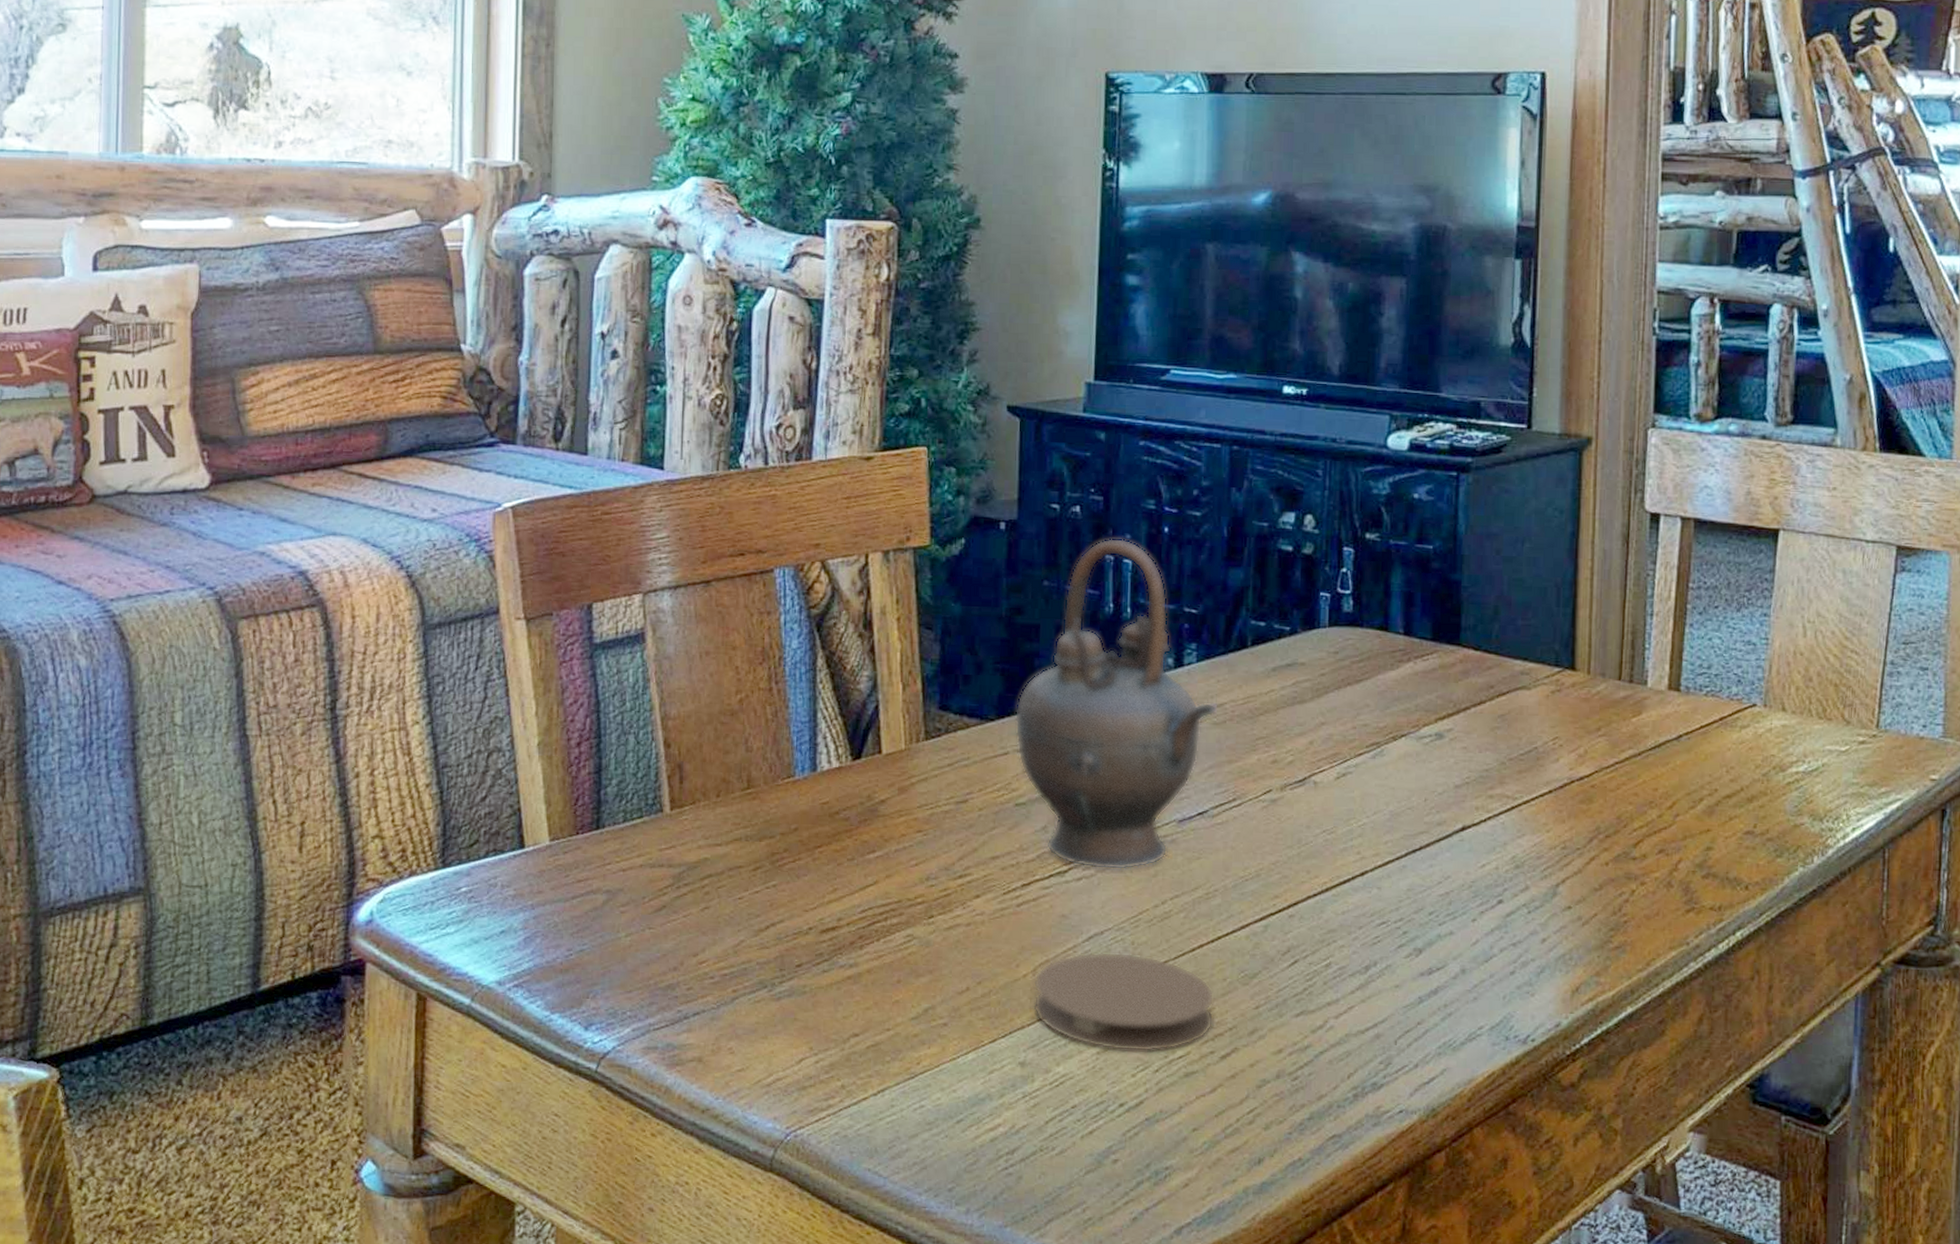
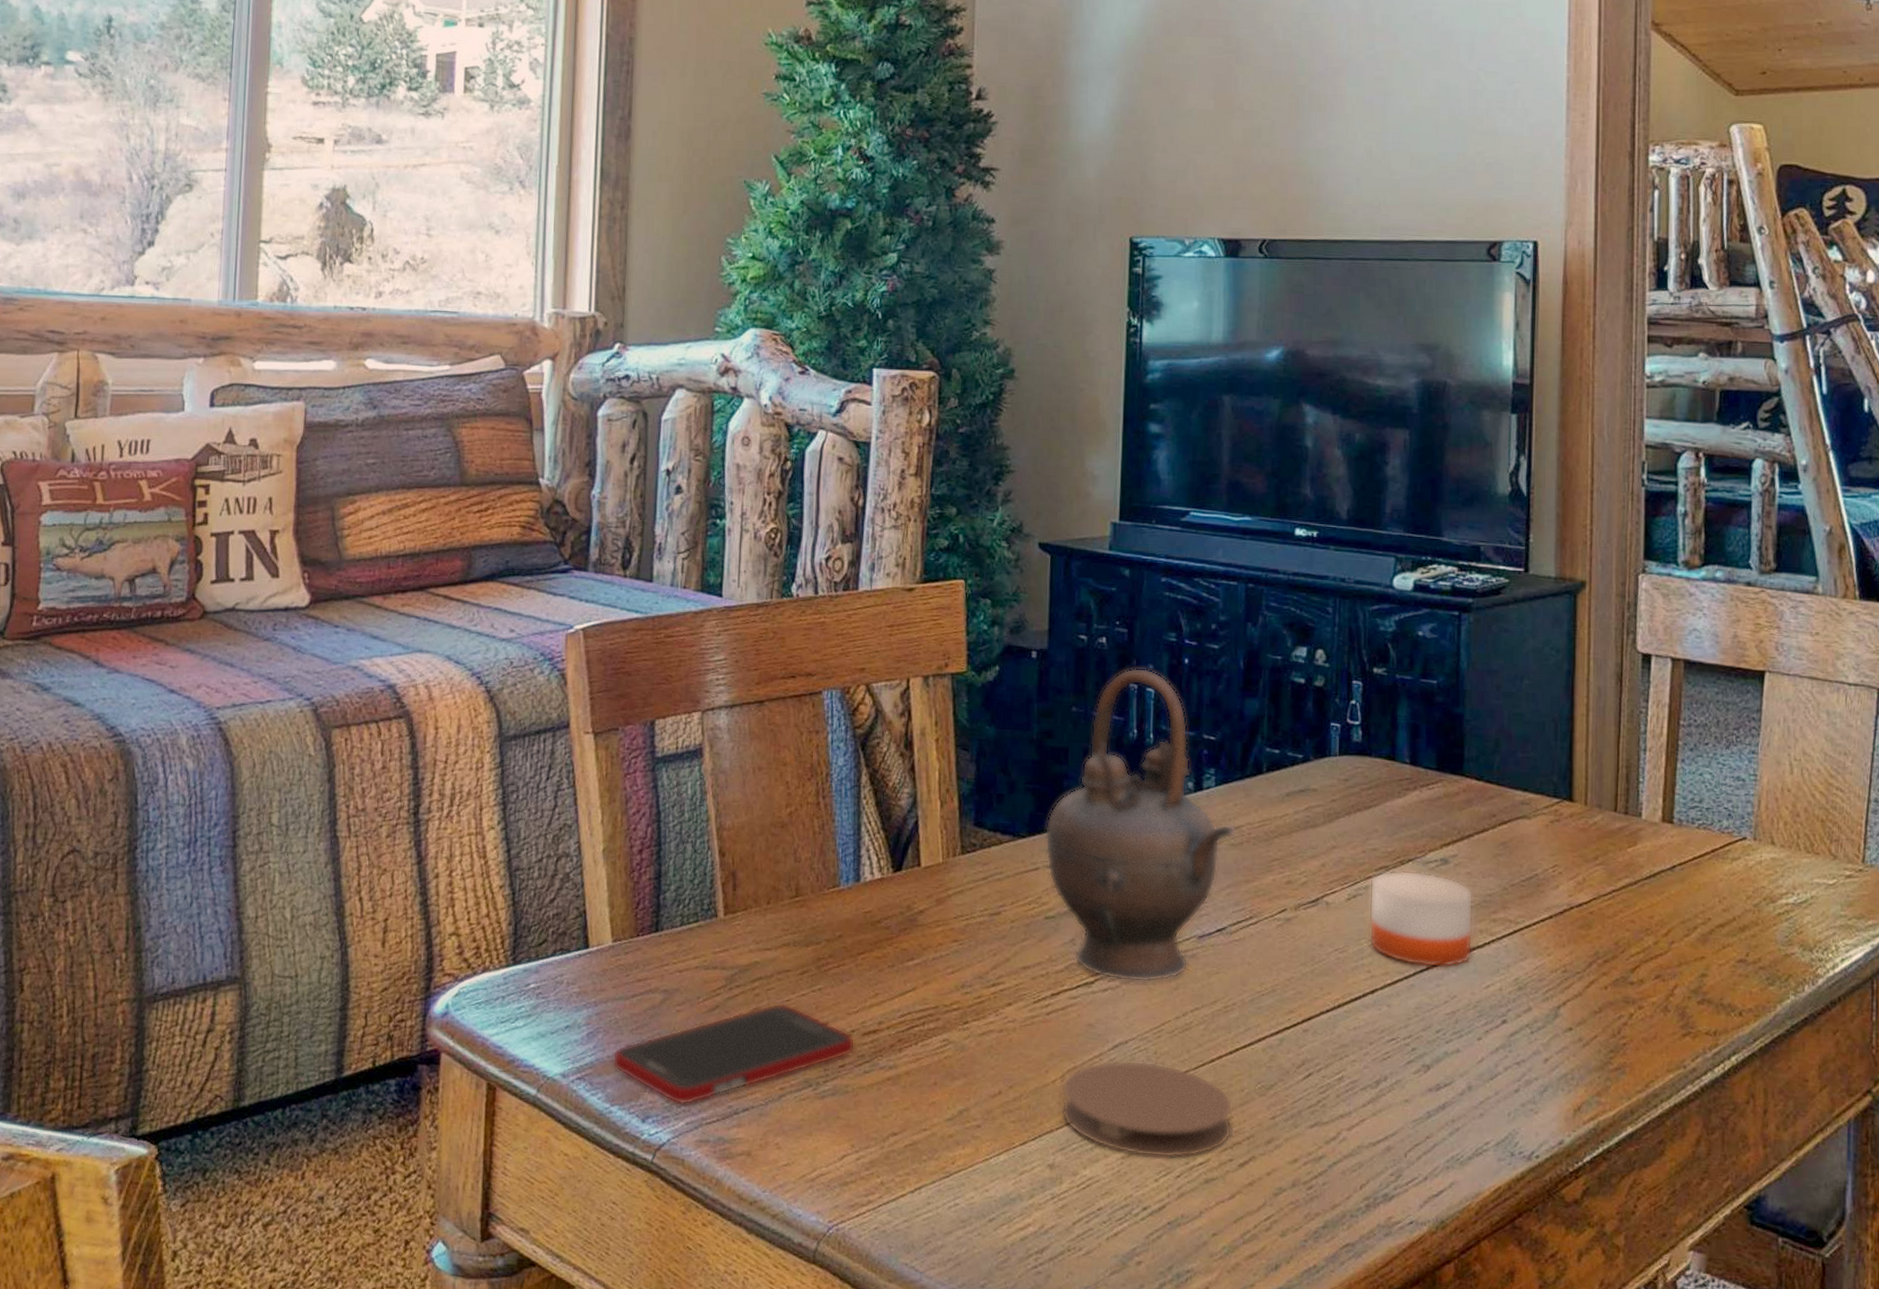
cell phone: none [551,900,813,1011] -> present [612,1002,856,1105]
candle: none [1358,740,1470,848] -> present [1369,864,1474,968]

